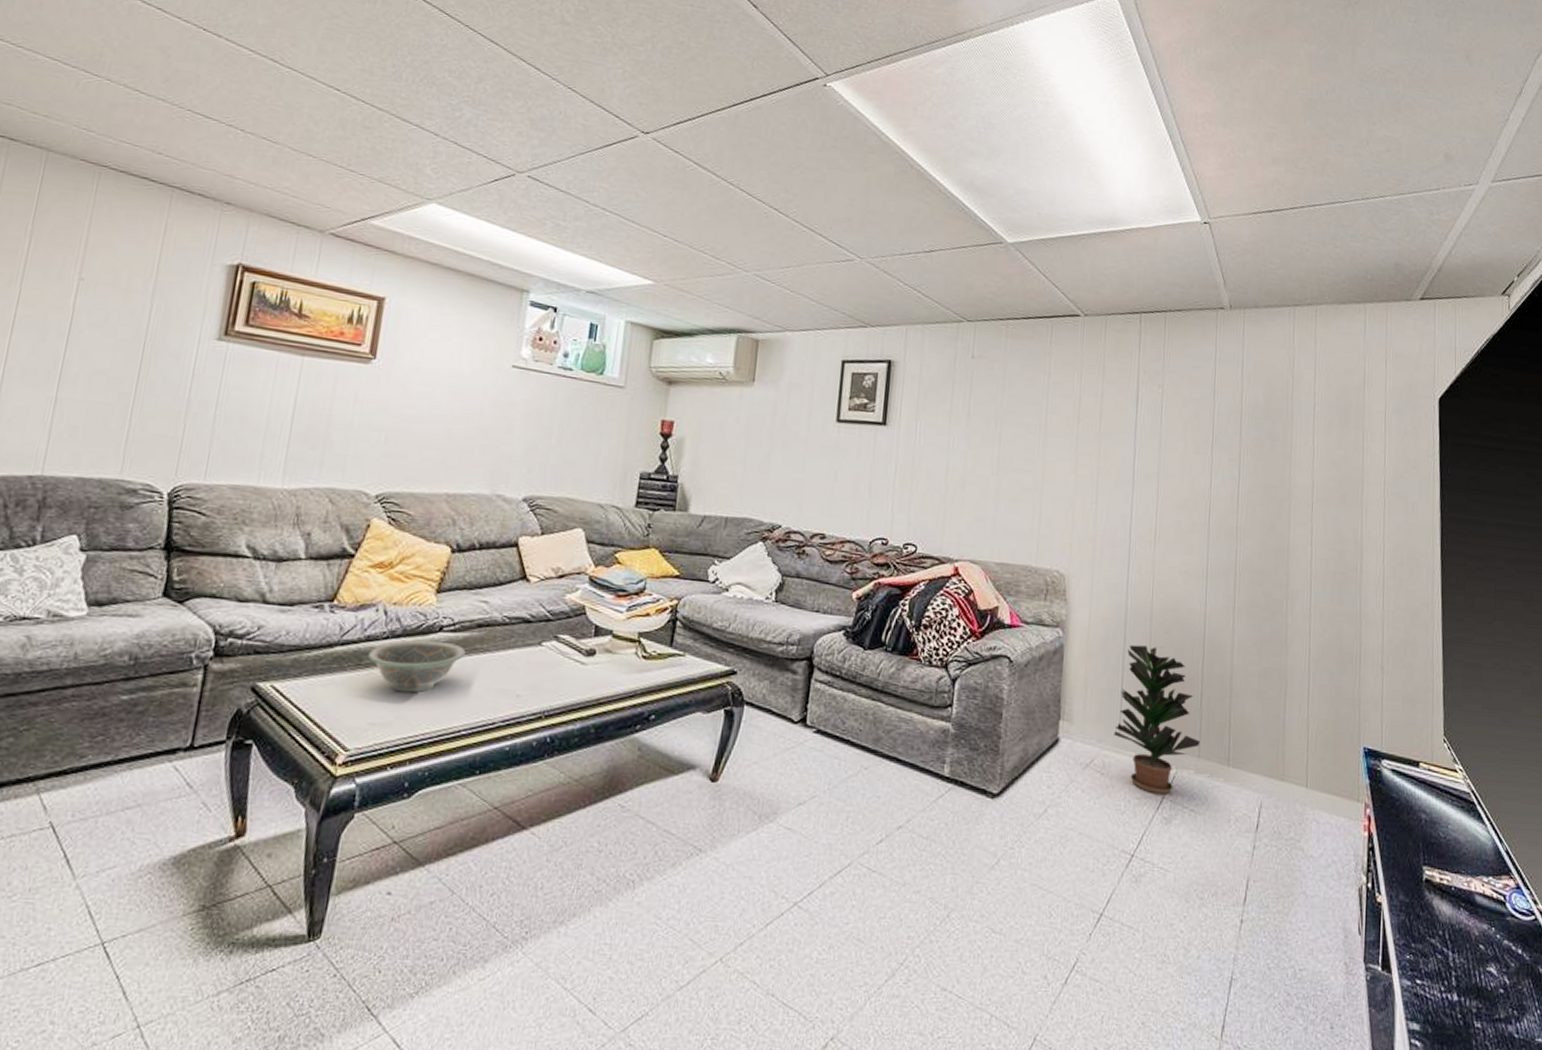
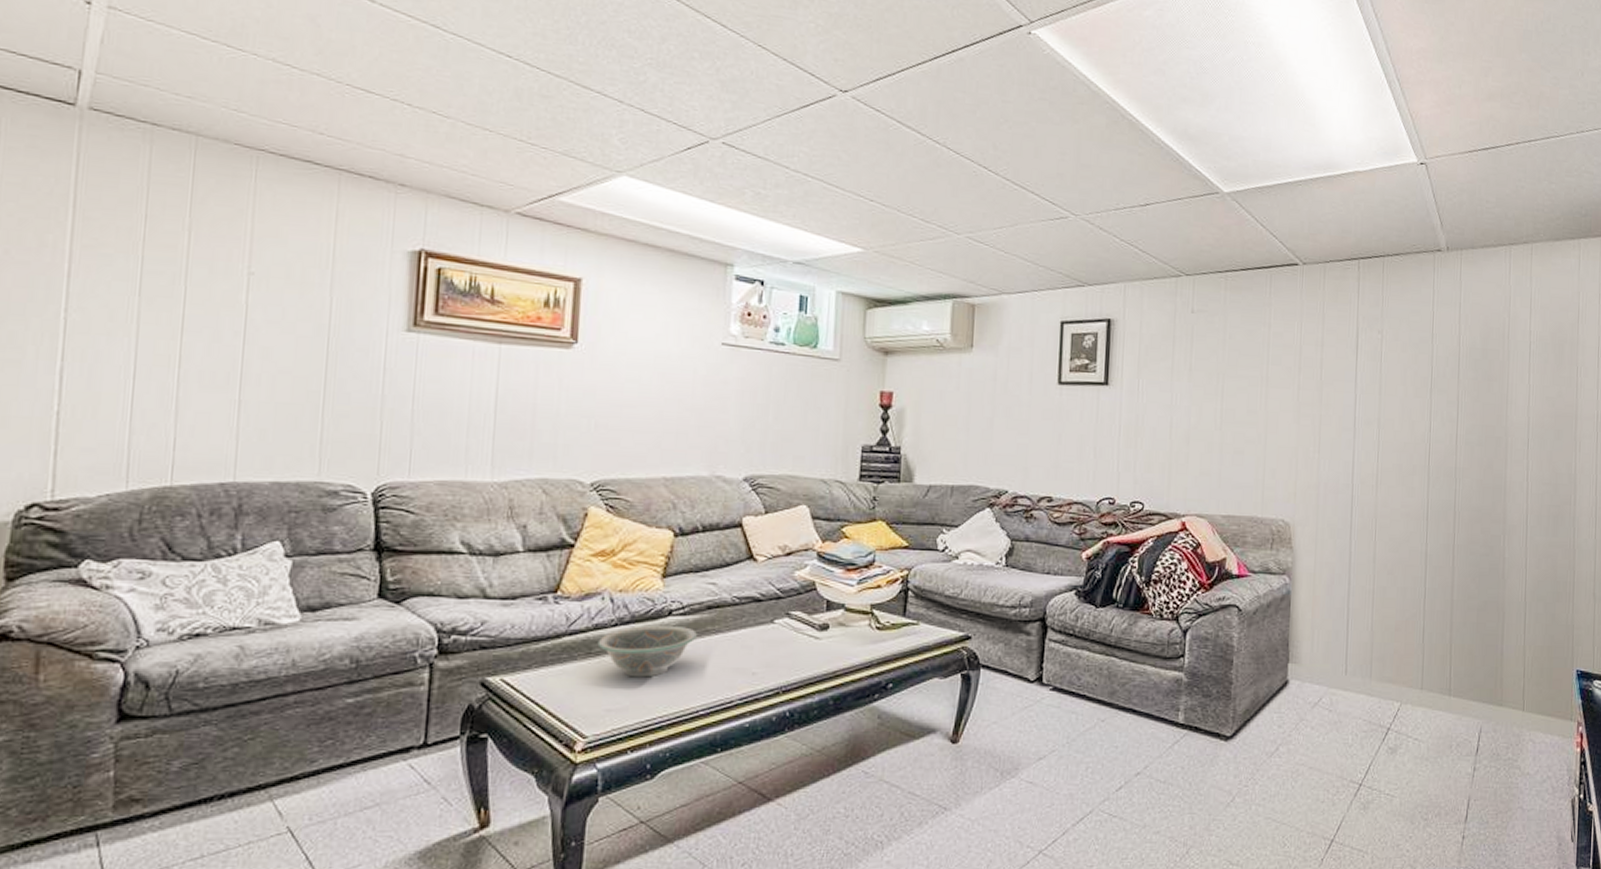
potted plant: present [1114,644,1201,795] -> none [1340,587,1423,727]

